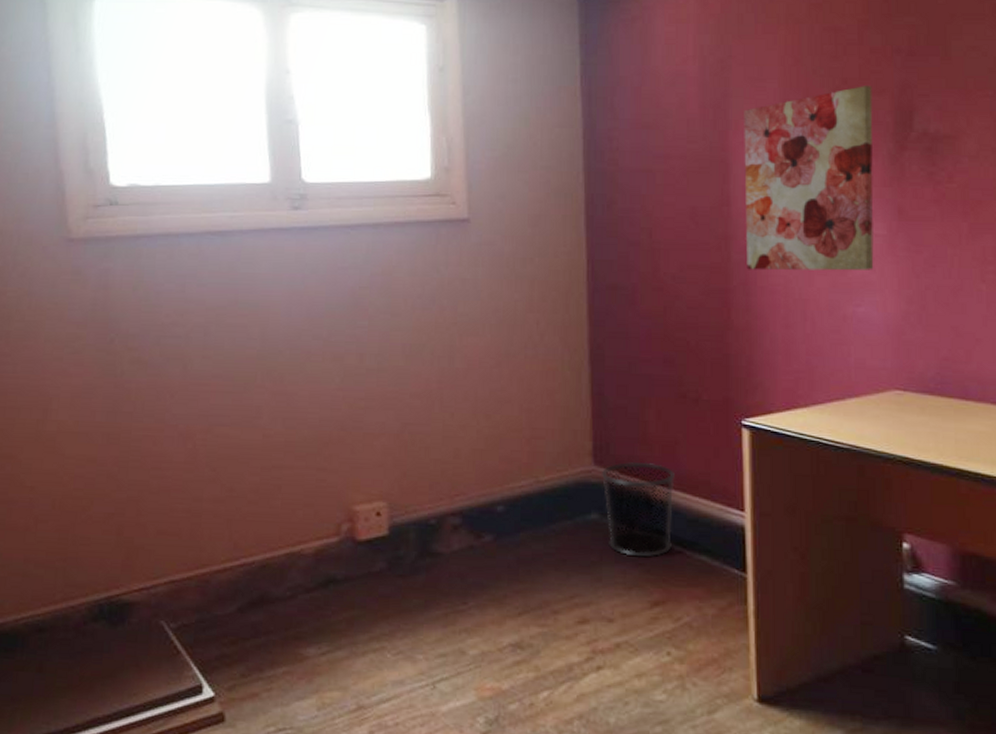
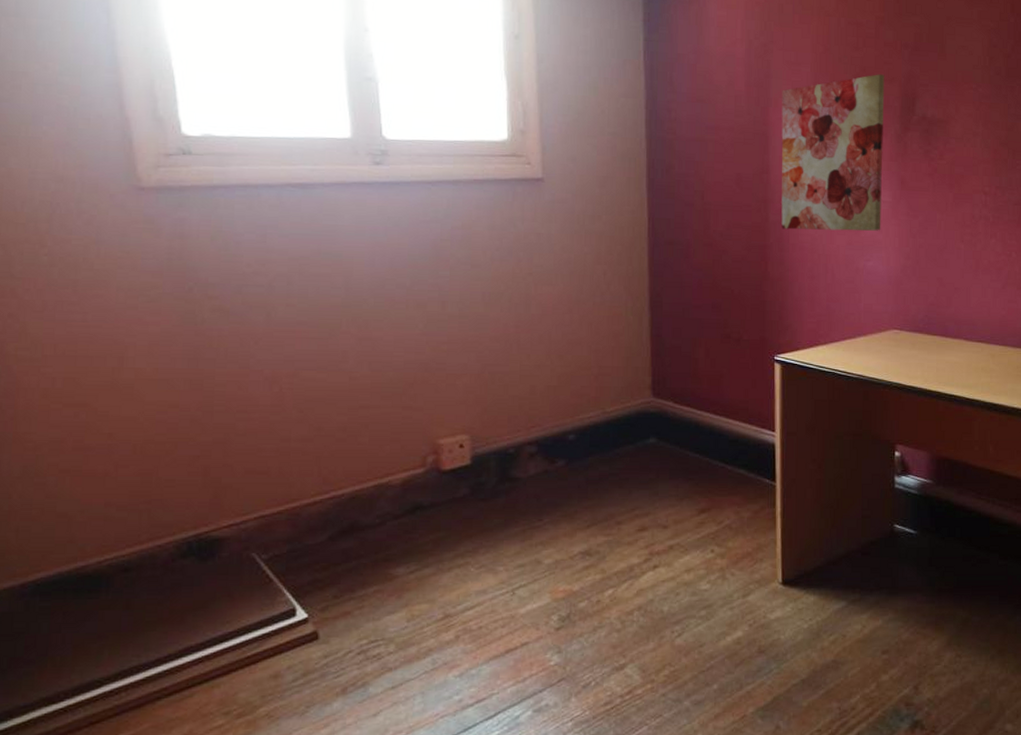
waste bin: present [602,461,675,558] -> none [659,393,720,473]

